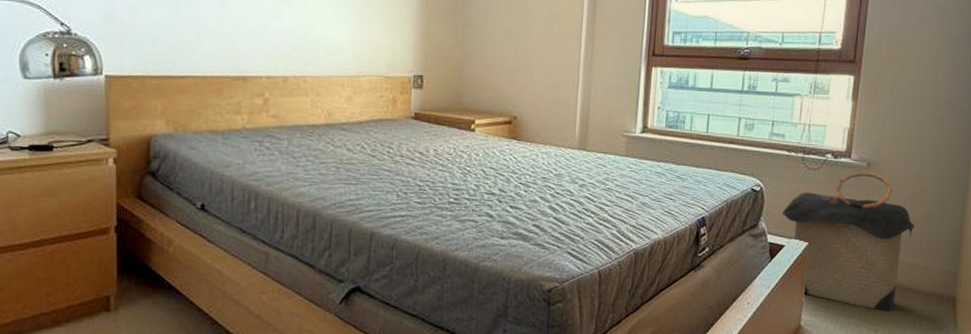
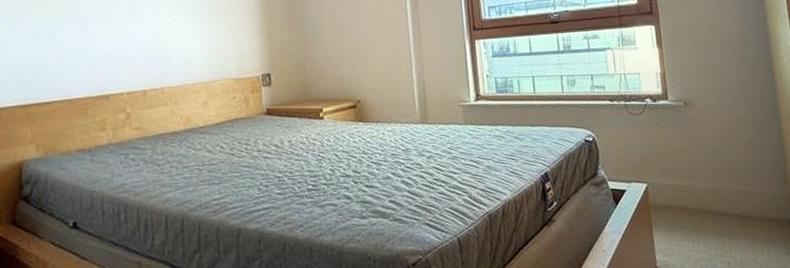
laundry hamper: present [782,172,915,311] -> none [617,111,741,242]

